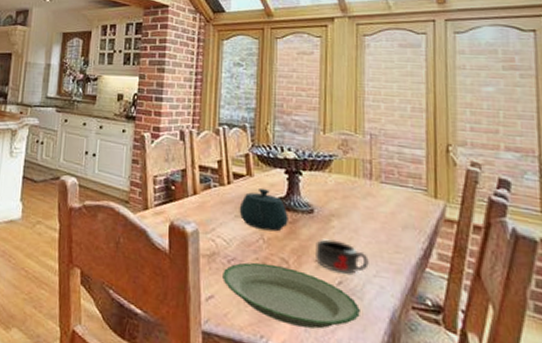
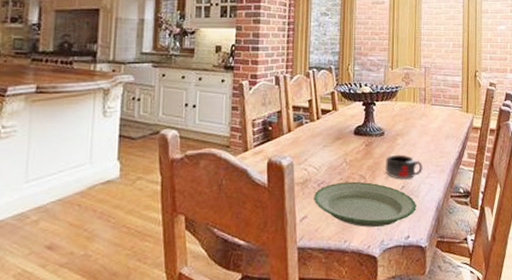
teapot: present [239,189,288,232] -> none [326,120,365,155]

